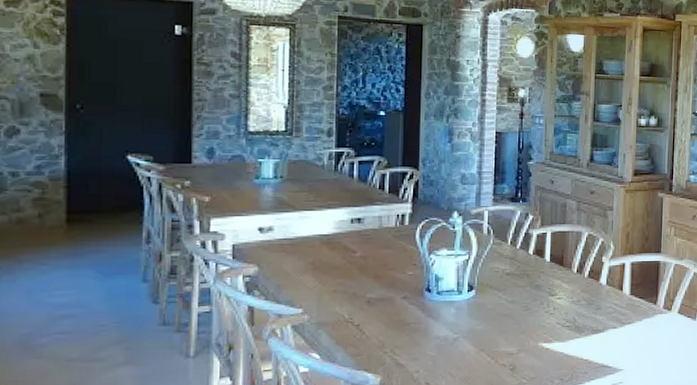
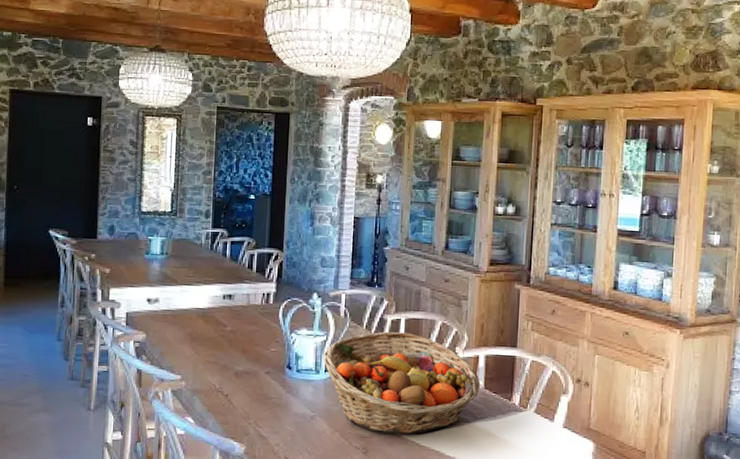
fruit basket: none [465,246,627,348] -> present [323,331,481,435]

